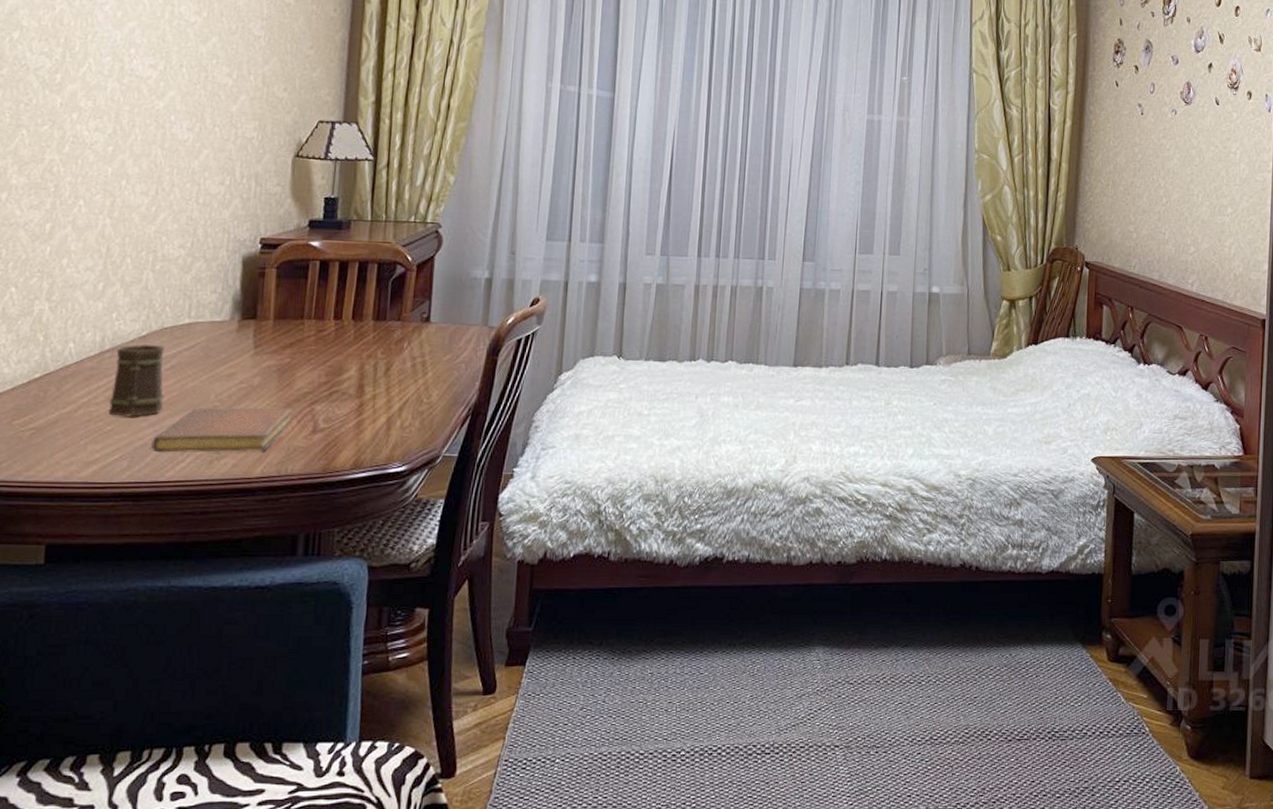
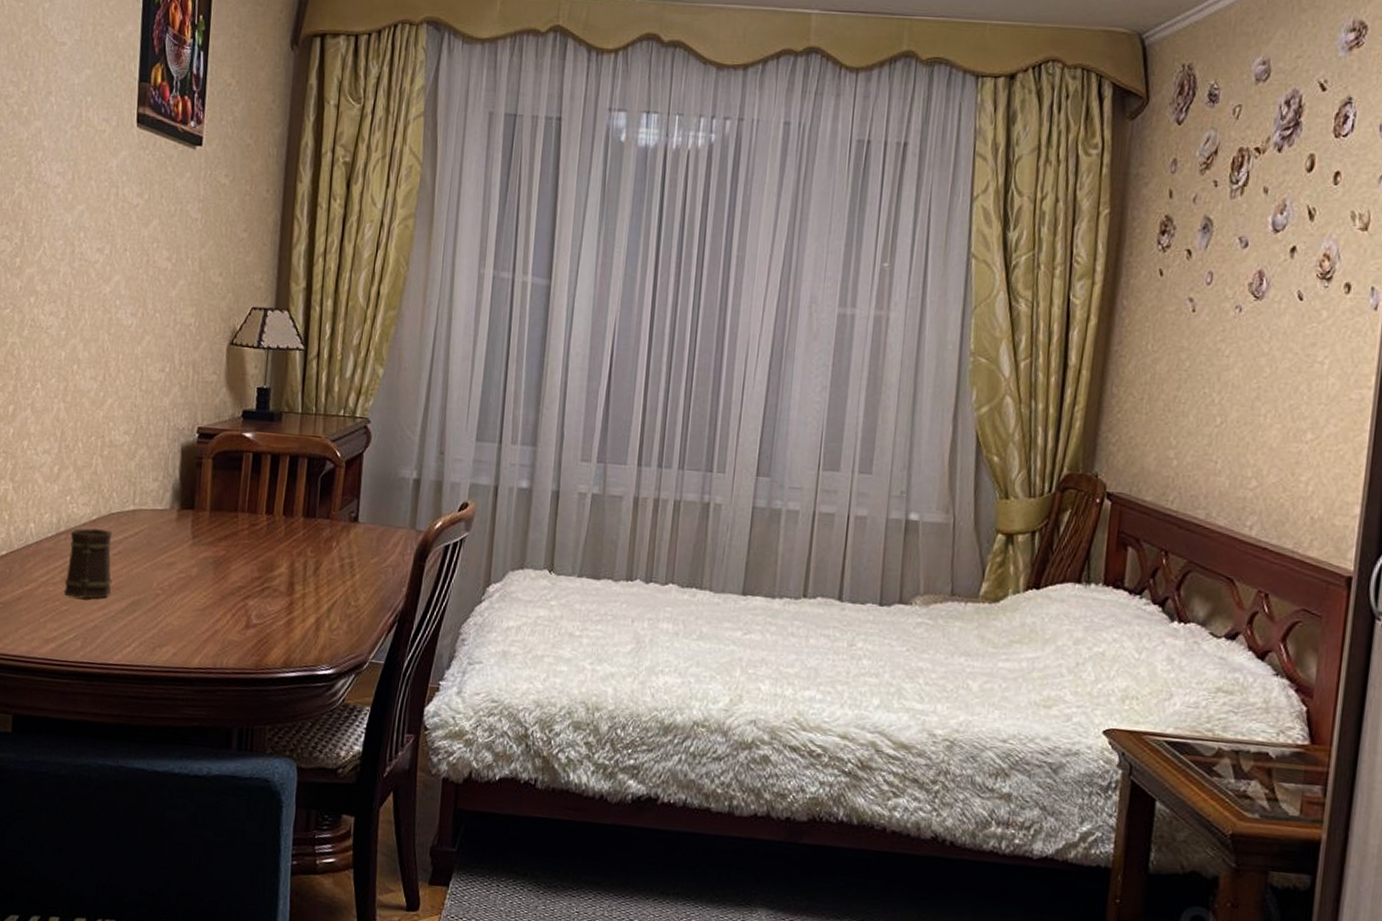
notebook: present [151,407,293,453] -> none [101,594,228,643]

